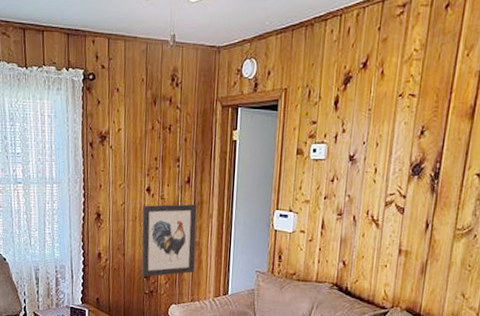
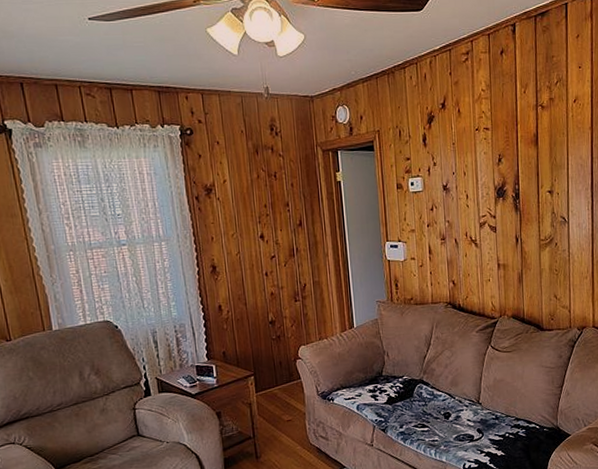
wall art: present [141,203,197,277] -> none [259,245,318,323]

